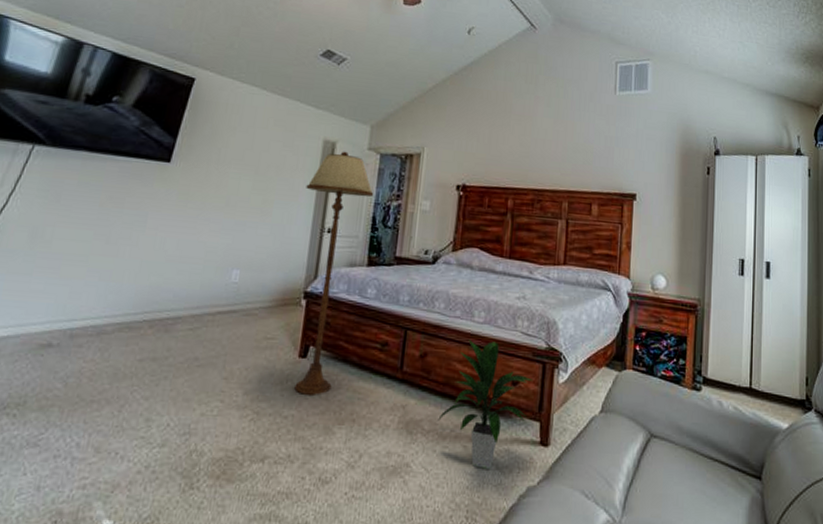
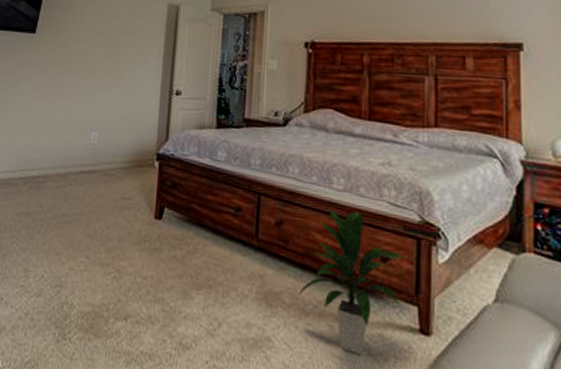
floor lamp: present [294,151,374,395] -> none [152,13,219,258]

